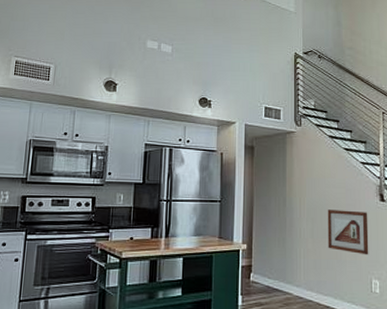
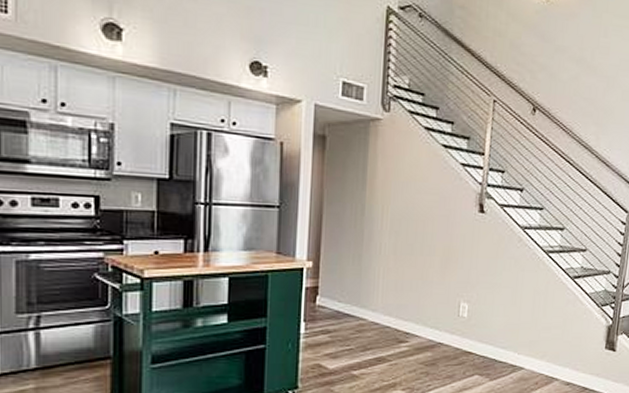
picture frame: present [327,209,369,255] -> none [412,221,463,275]

